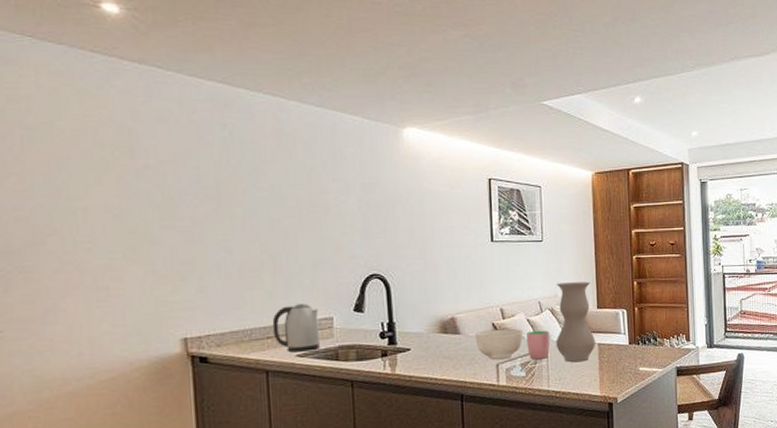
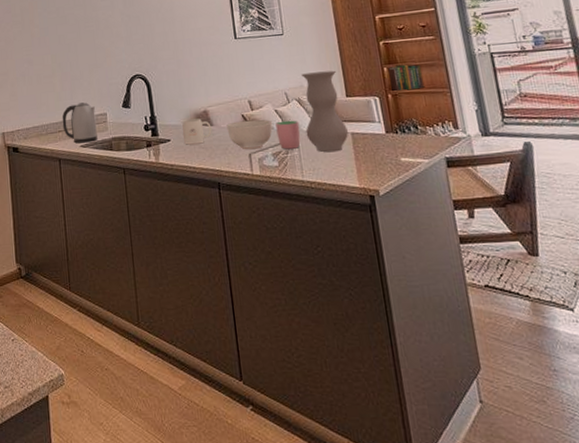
mug: none [425,326,459,355] -> present [182,118,212,145]
books: none [638,279,666,305] -> present [388,64,424,92]

